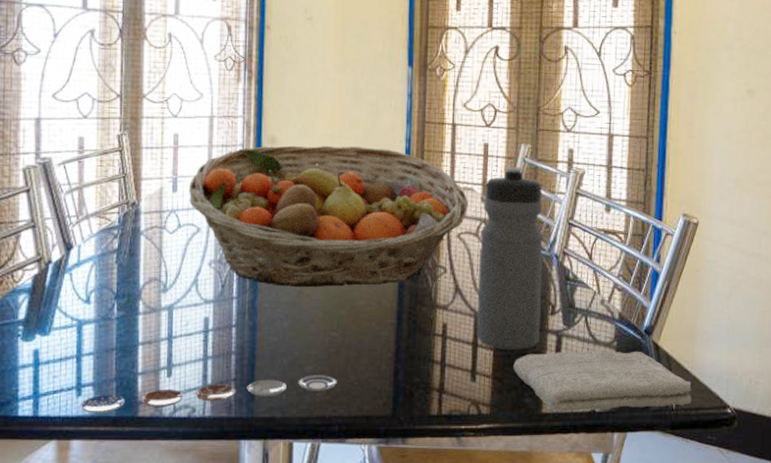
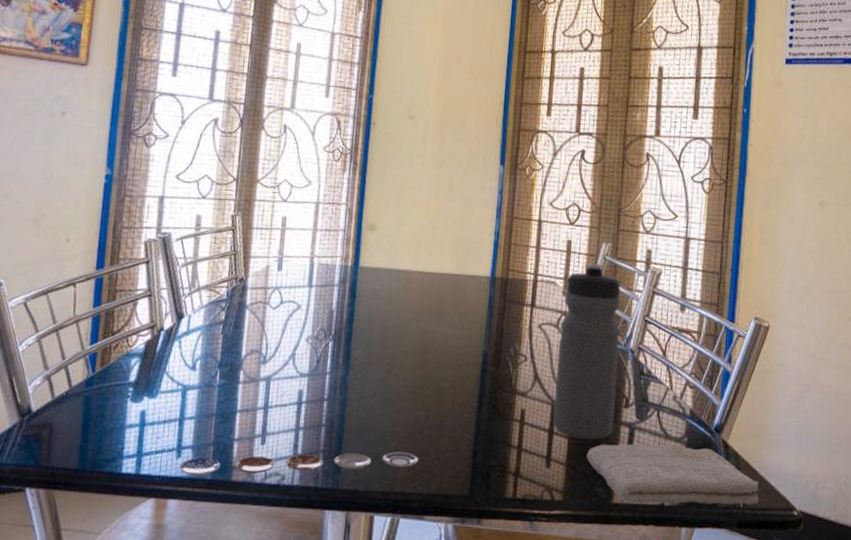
fruit basket: present [189,145,468,288] -> none [292,232,550,369]

